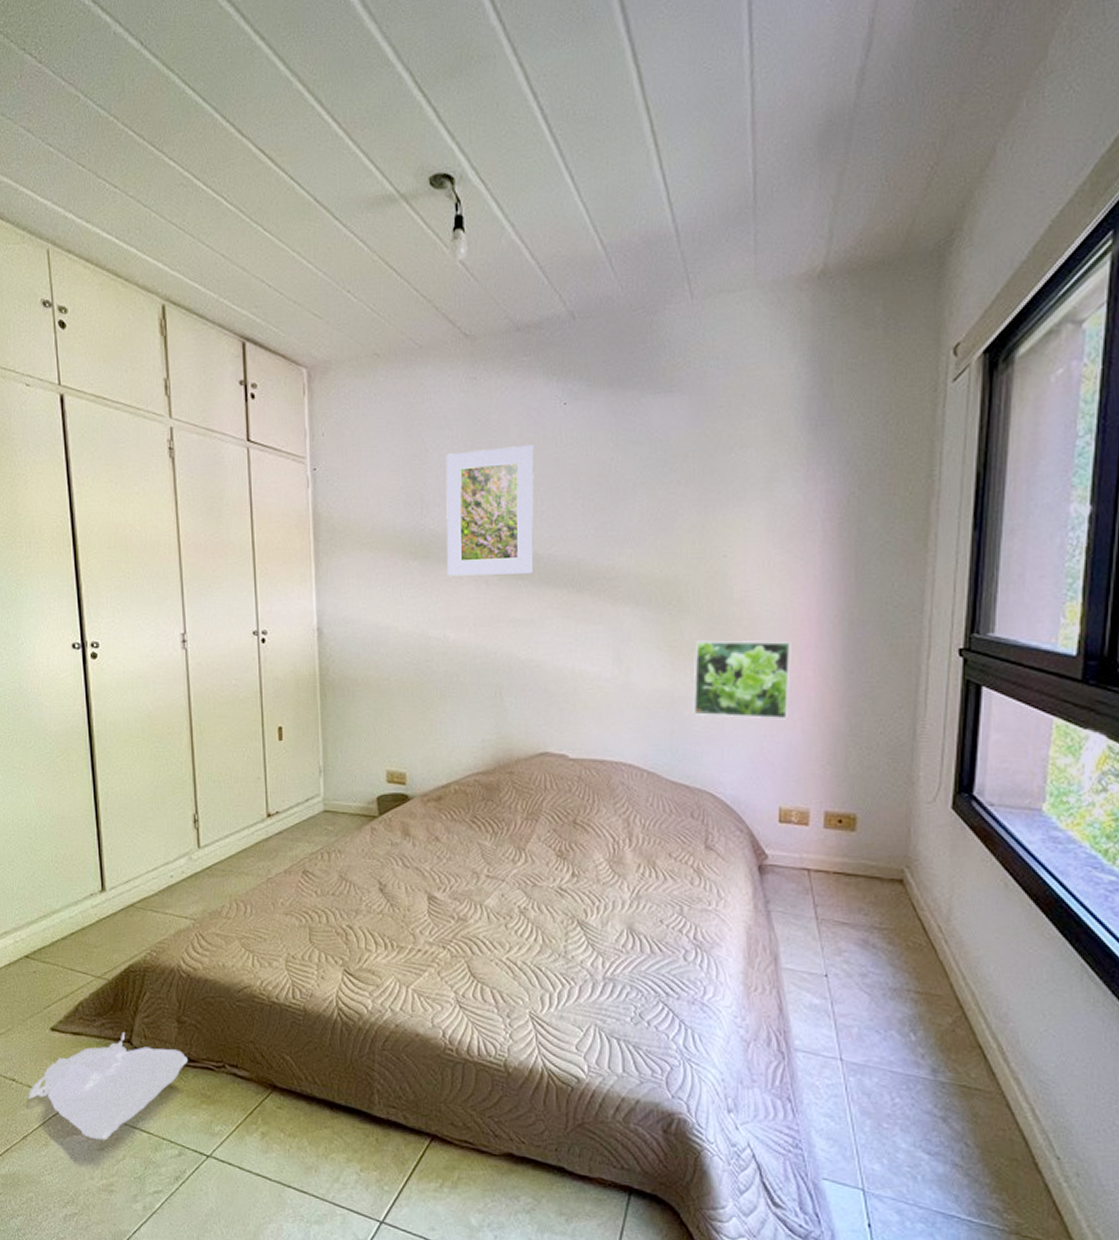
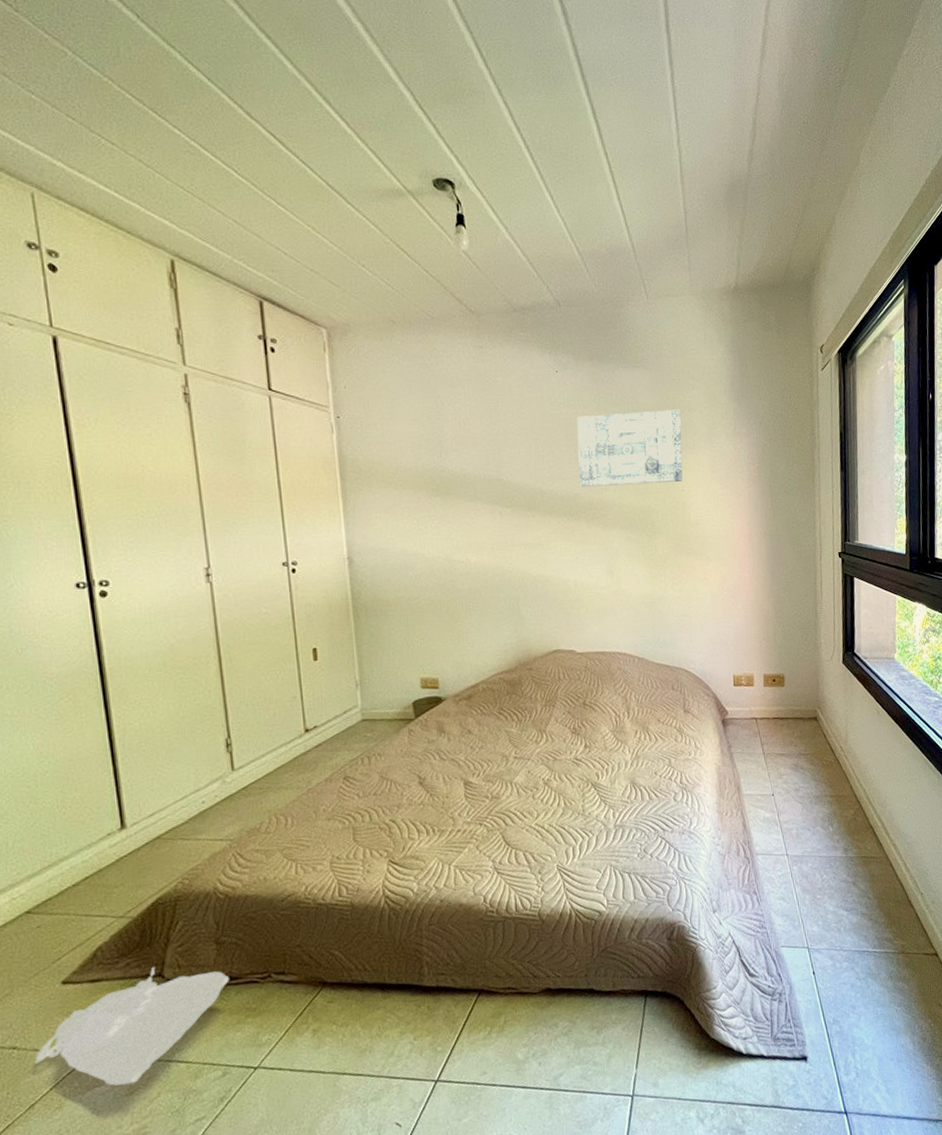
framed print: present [445,445,535,576] -> none [459,403,540,509]
wall art: none [586,446,728,551] -> present [577,409,683,487]
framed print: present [693,640,791,720] -> none [667,552,734,611]

